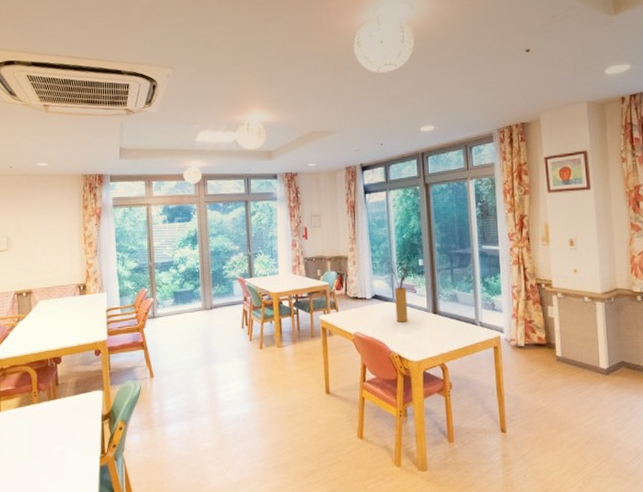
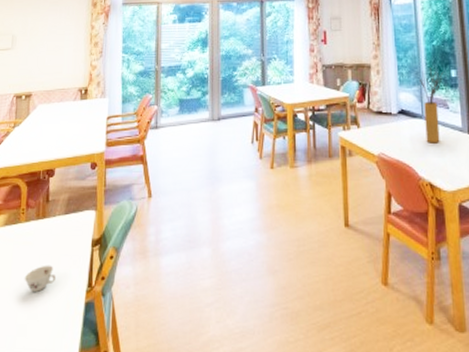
teacup: none [42,437,71,461] -> present [24,265,56,293]

